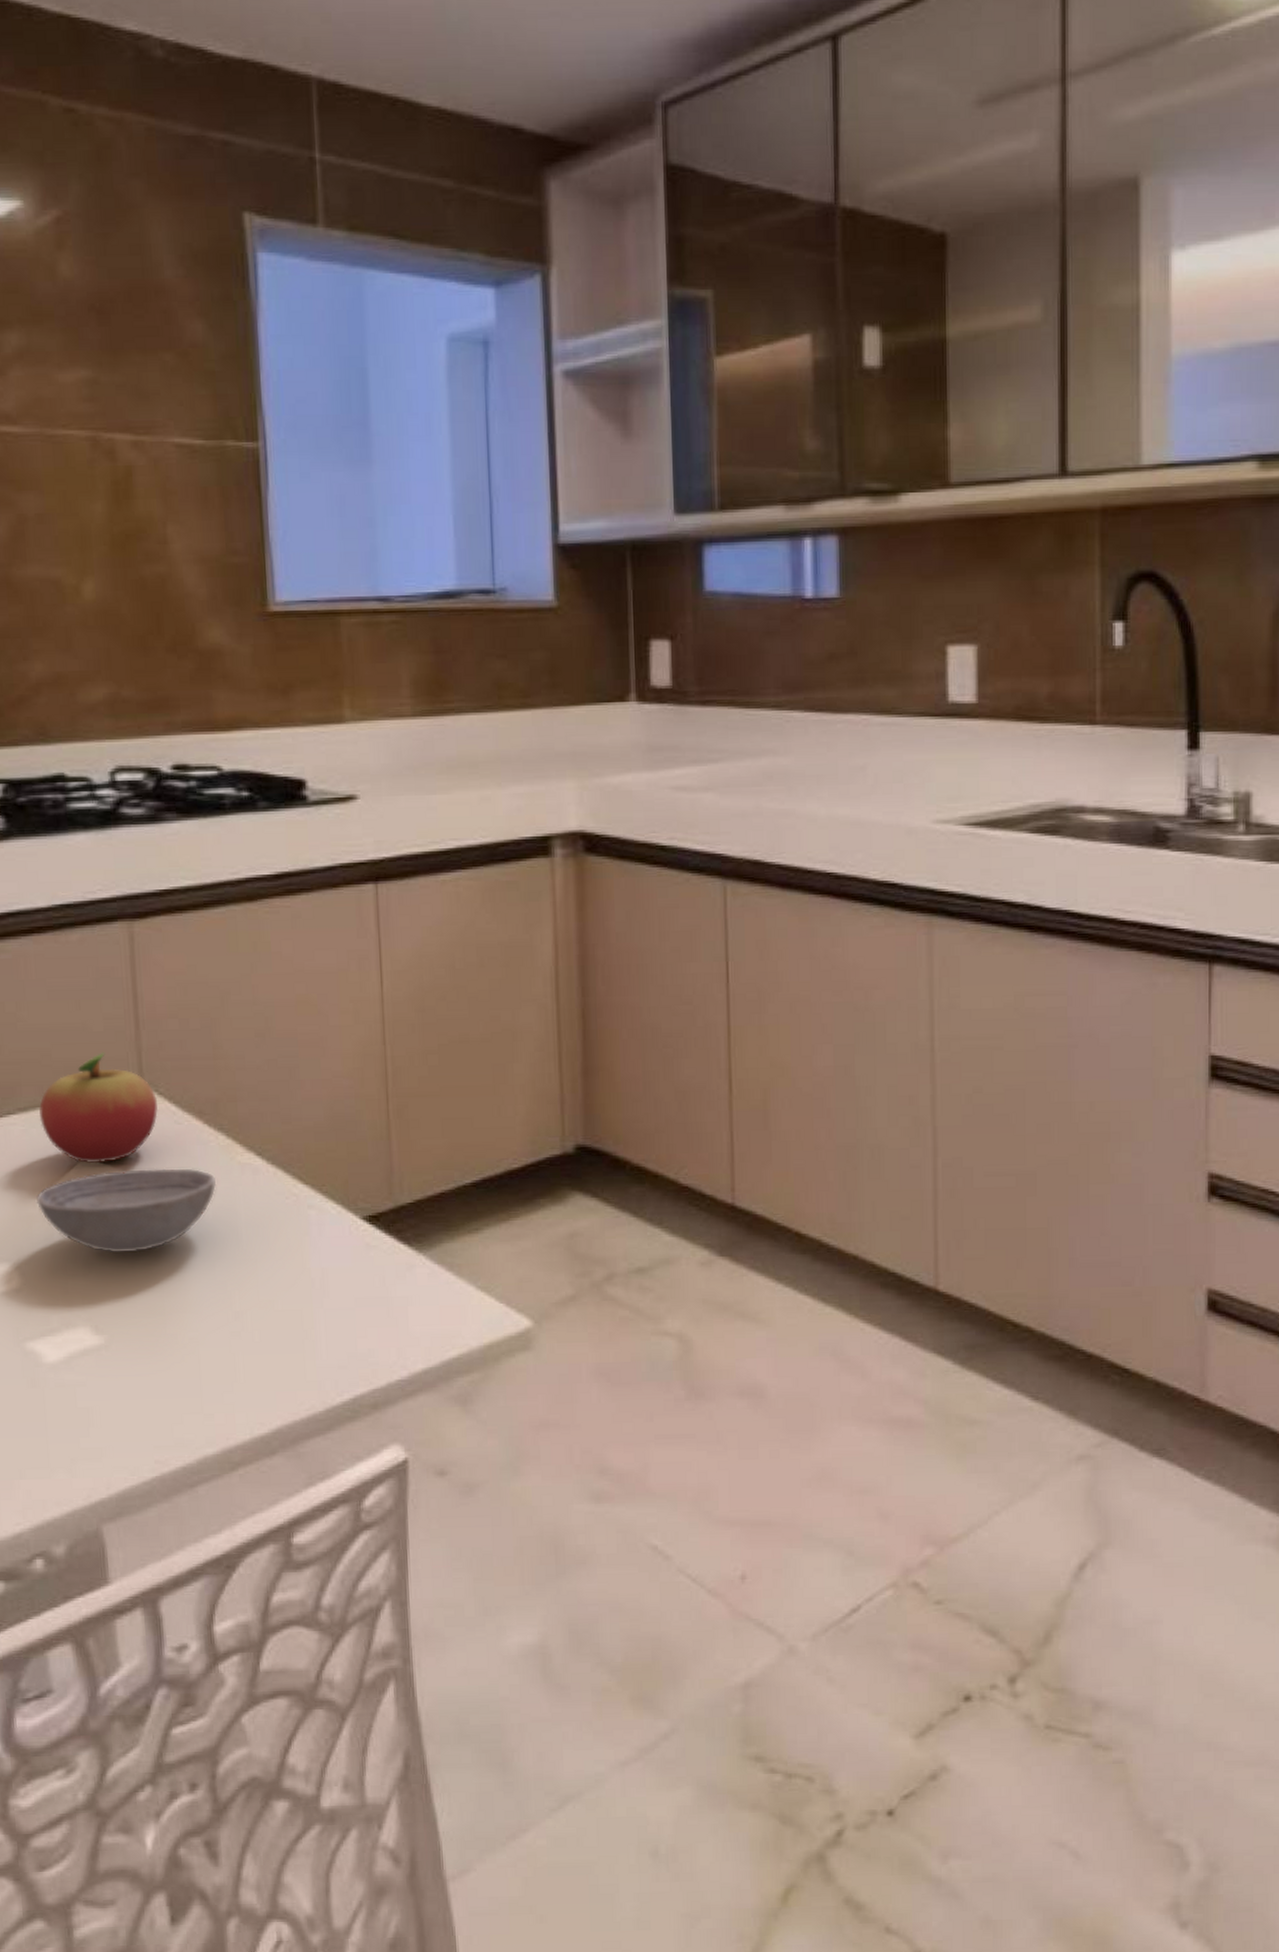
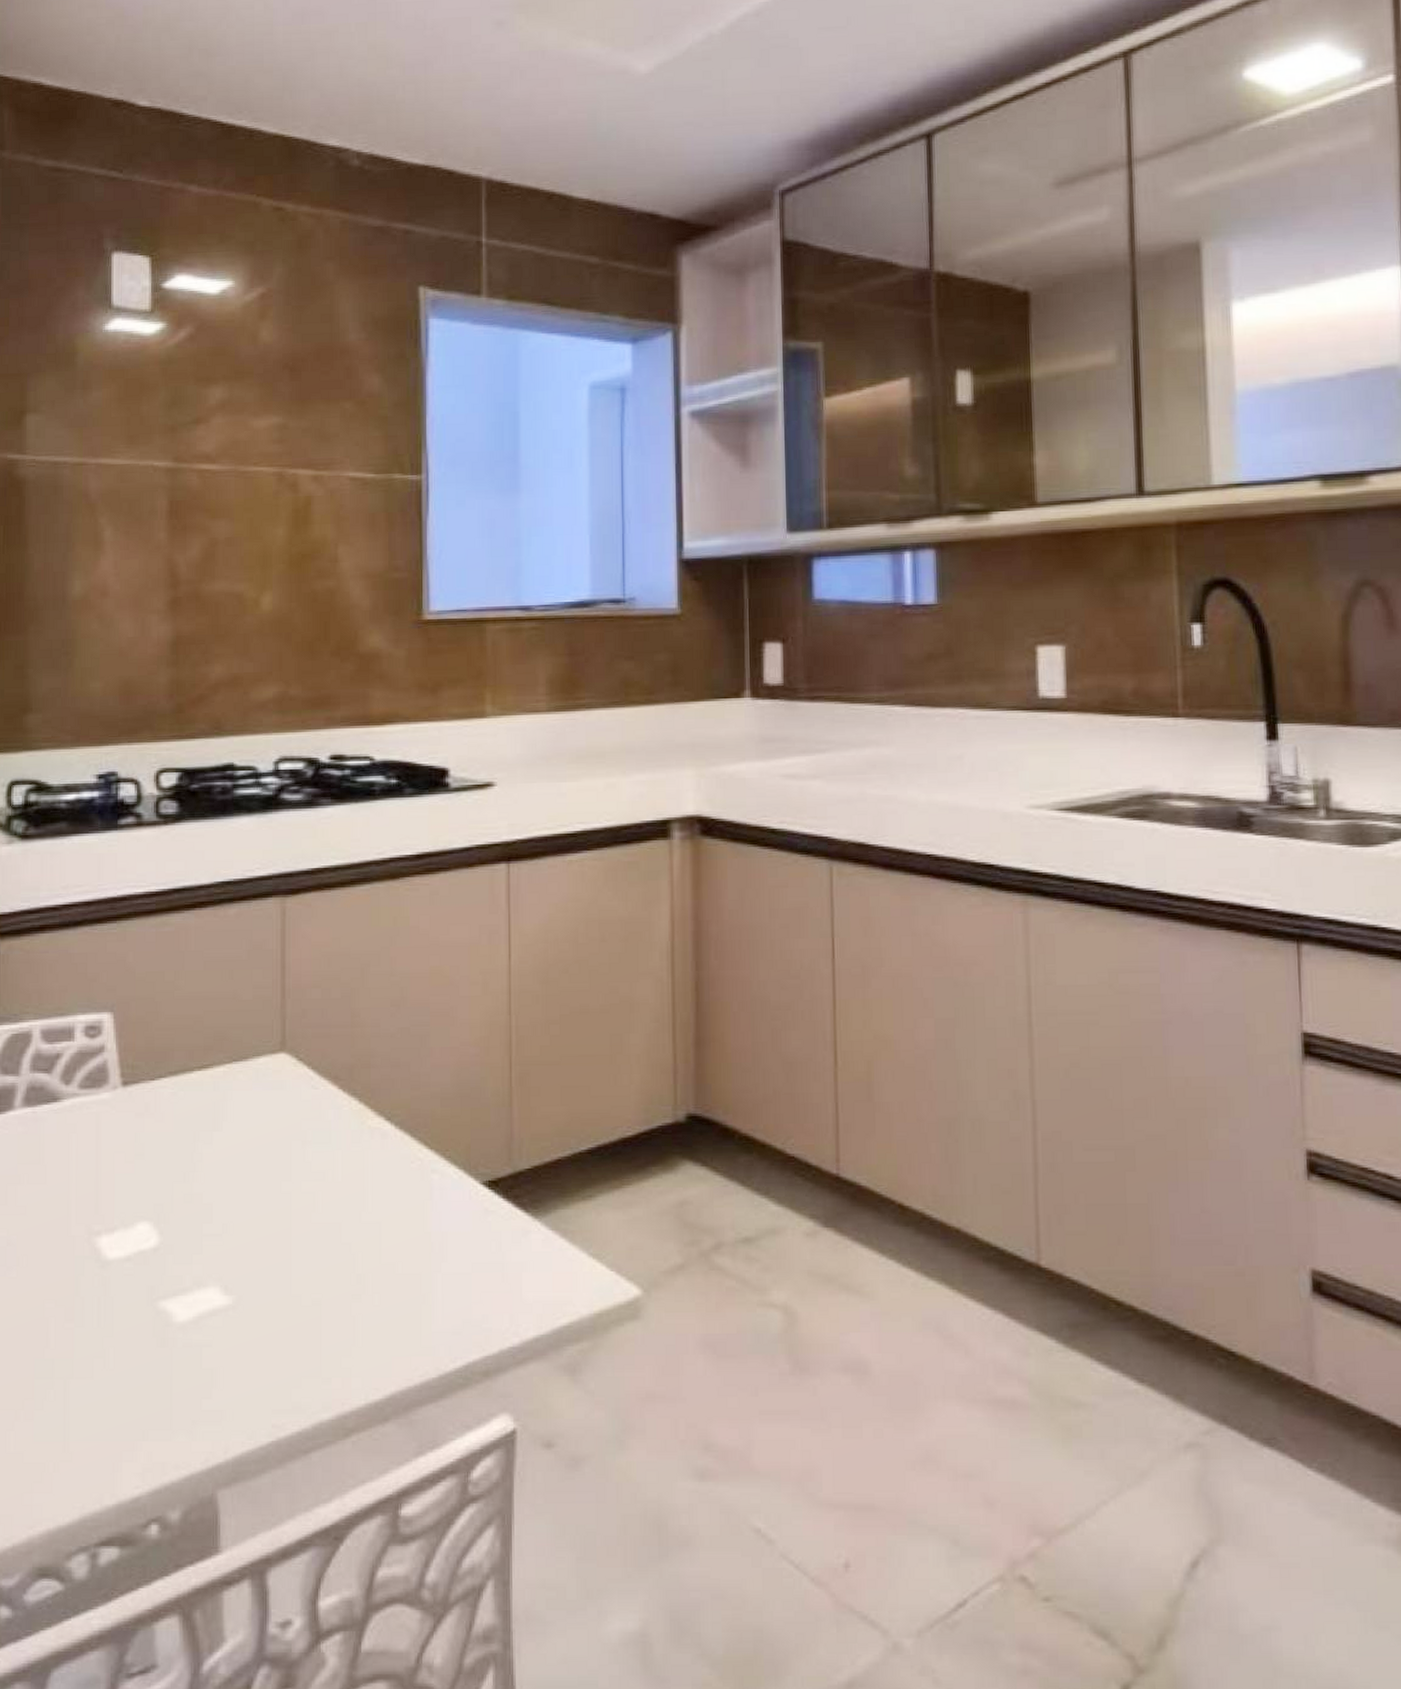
bowl: present [36,1168,217,1254] -> none [178,1131,347,1214]
fruit: present [39,1052,159,1164] -> none [189,1020,298,1126]

